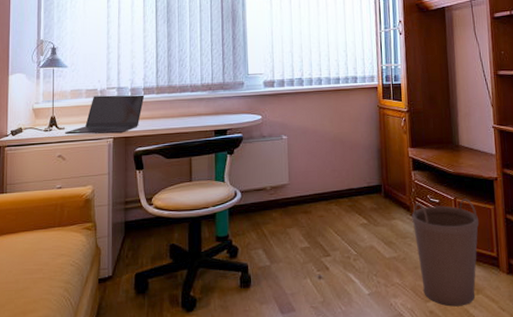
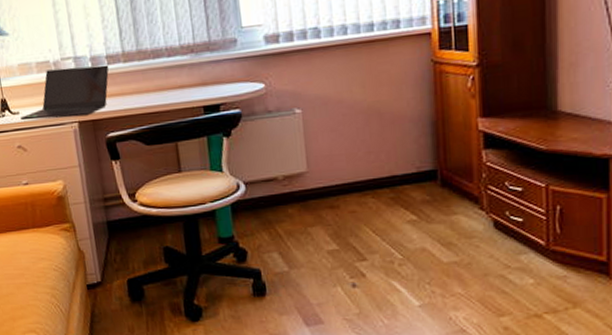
basket: present [412,198,479,307] -> none [481,185,583,323]

